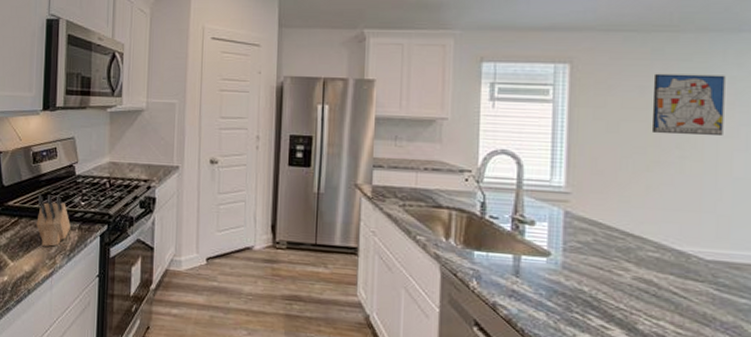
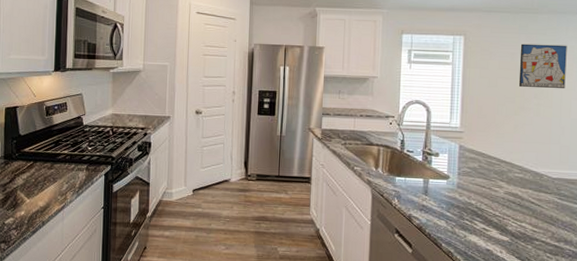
knife block: present [36,194,70,247] -> none [49,142,79,185]

